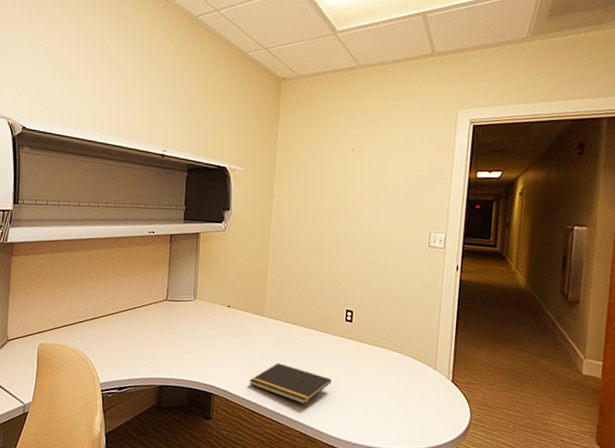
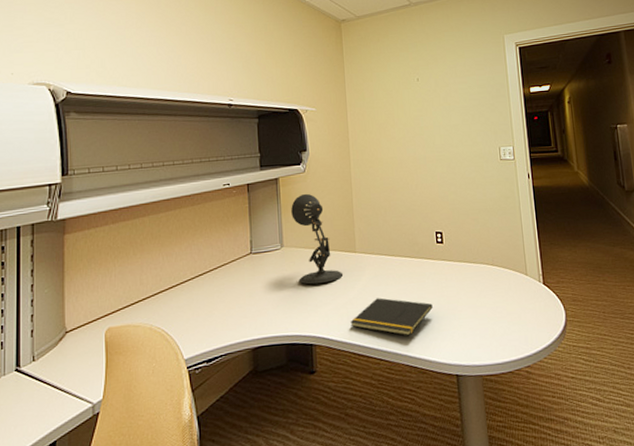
desk lamp: none [206,251,249,340] -> present [291,193,344,285]

